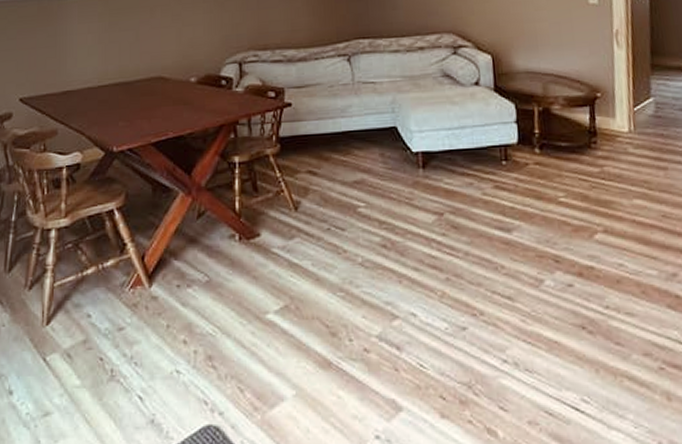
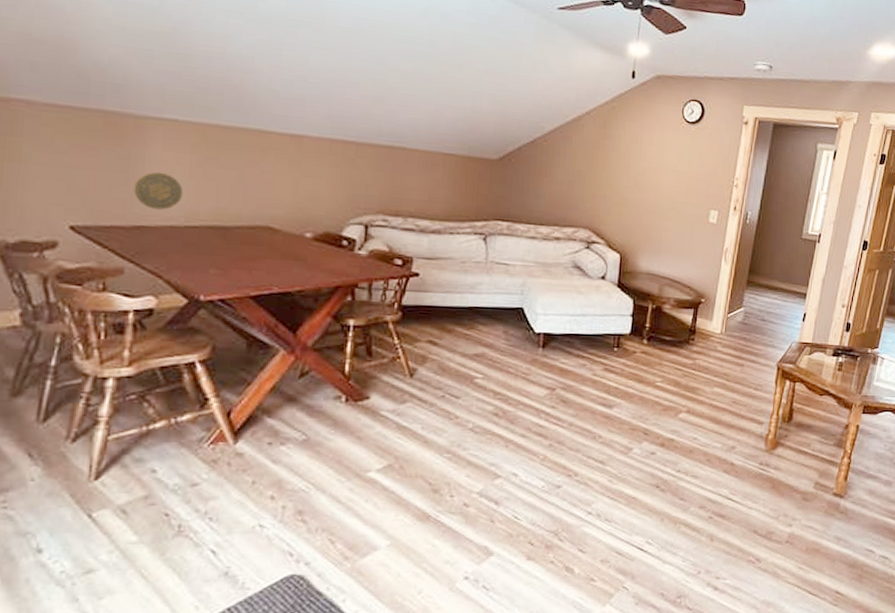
decorative plate: none [60,42,95,75] -> present [133,171,184,210]

